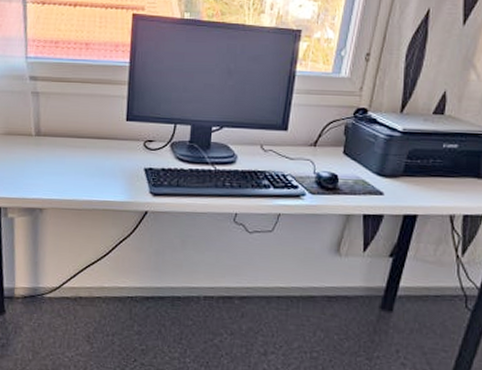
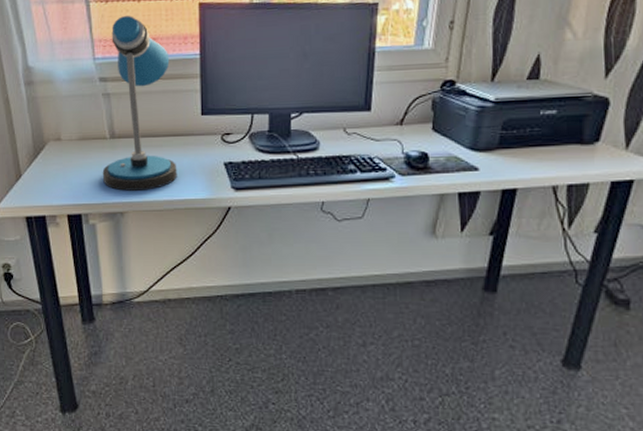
desk lamp: none [24,19,100,189] -> present [102,16,177,191]

